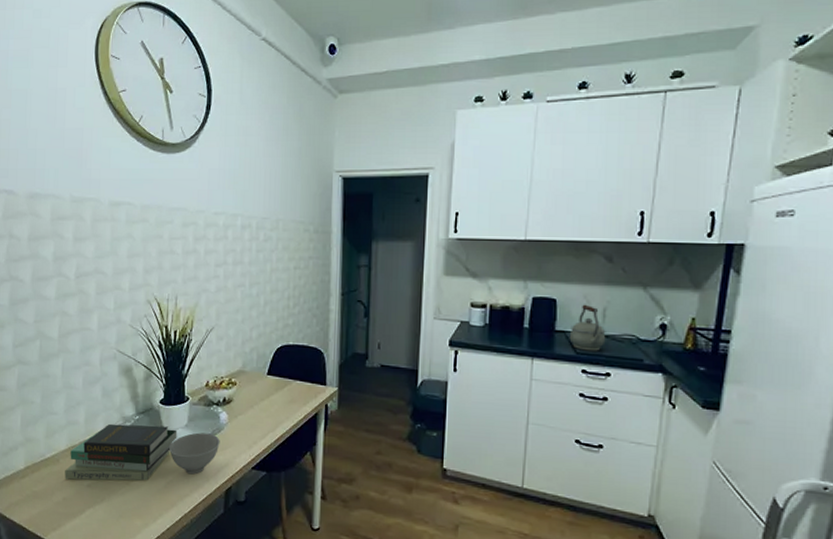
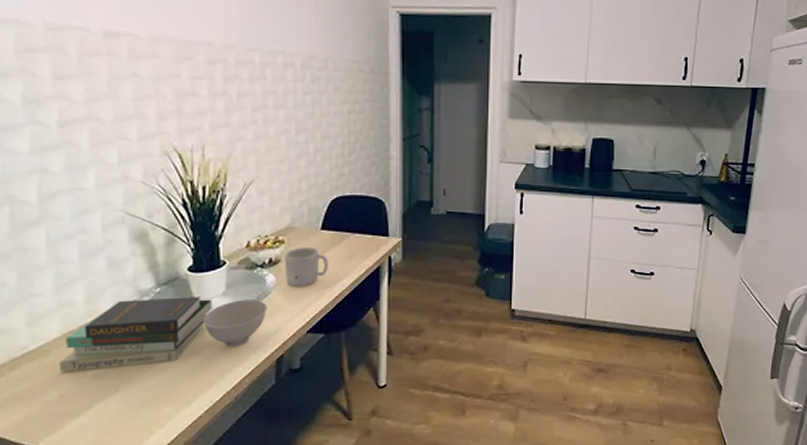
mug: none [235,389,273,427] -> present [284,246,329,288]
kettle: present [569,304,606,351] -> none [625,144,656,187]

